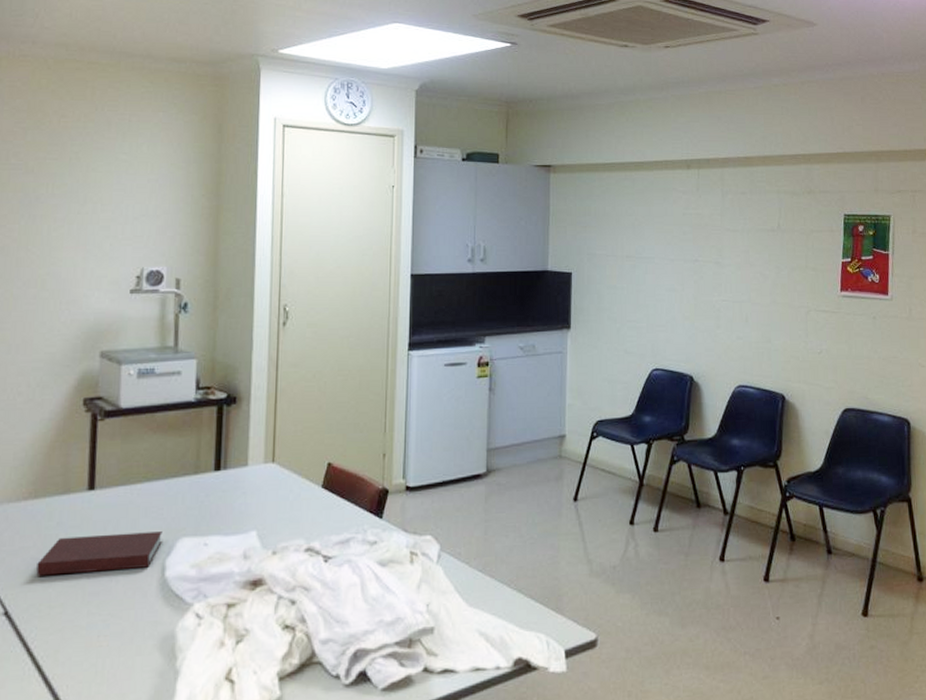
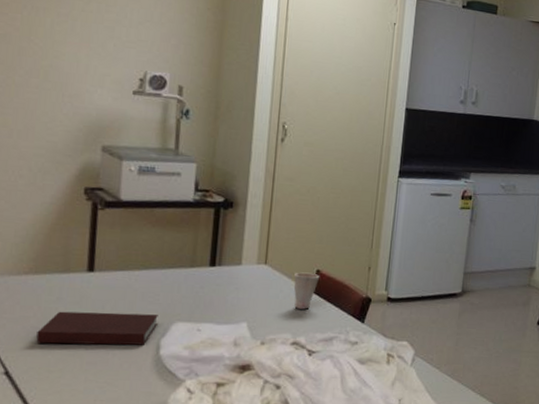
cup: none [304,467,332,510] -> present [293,272,320,309]

